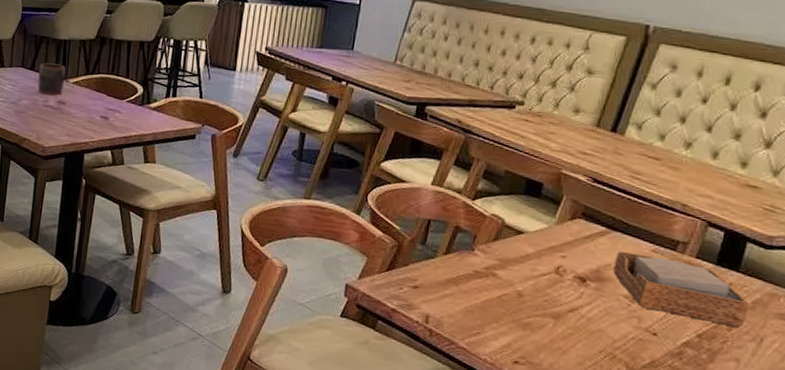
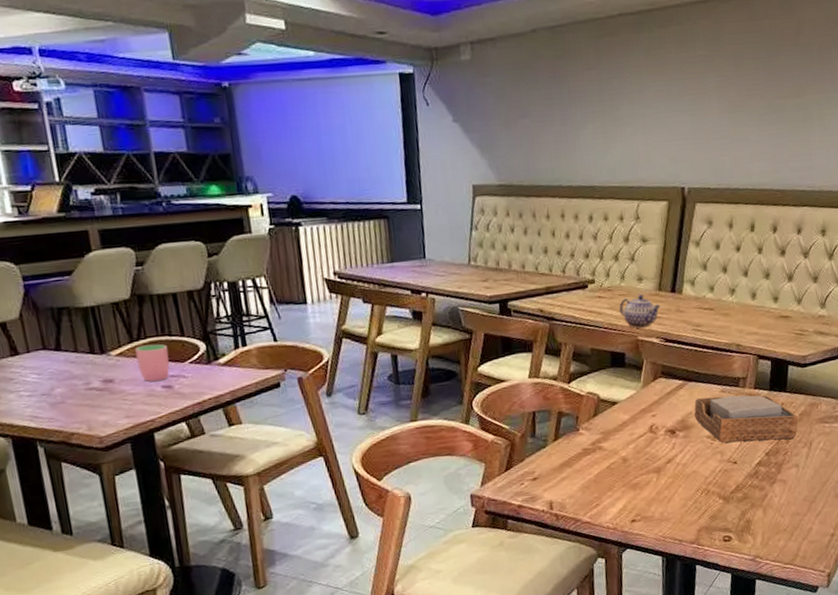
mug: present [37,63,66,95] -> none [67,336,107,376]
cup: none [86,79,113,111] -> present [135,344,170,382]
teapot: none [546,126,596,163] -> present [619,294,661,329]

